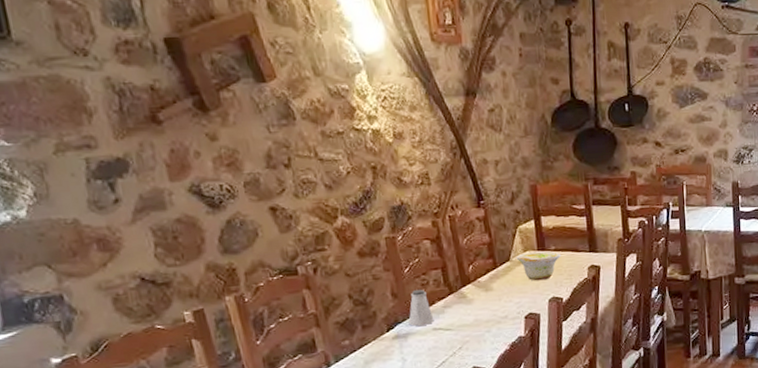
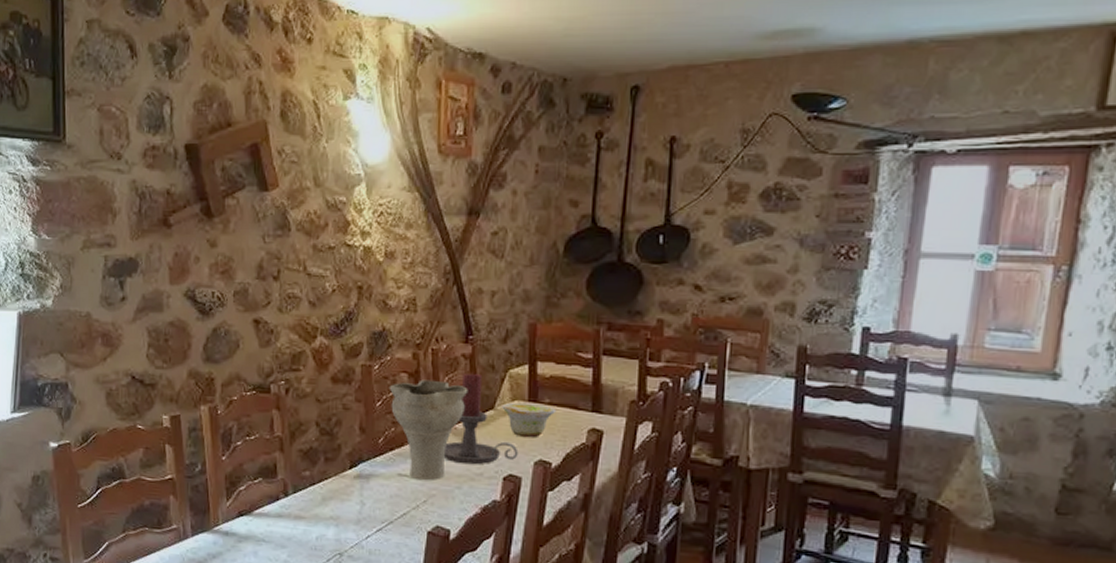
saltshaker: present [408,289,435,326] -> none [373,427,401,469]
vase: none [414,243,486,331] -> present [389,379,468,481]
candle holder: none [471,232,535,311] -> present [443,373,519,465]

